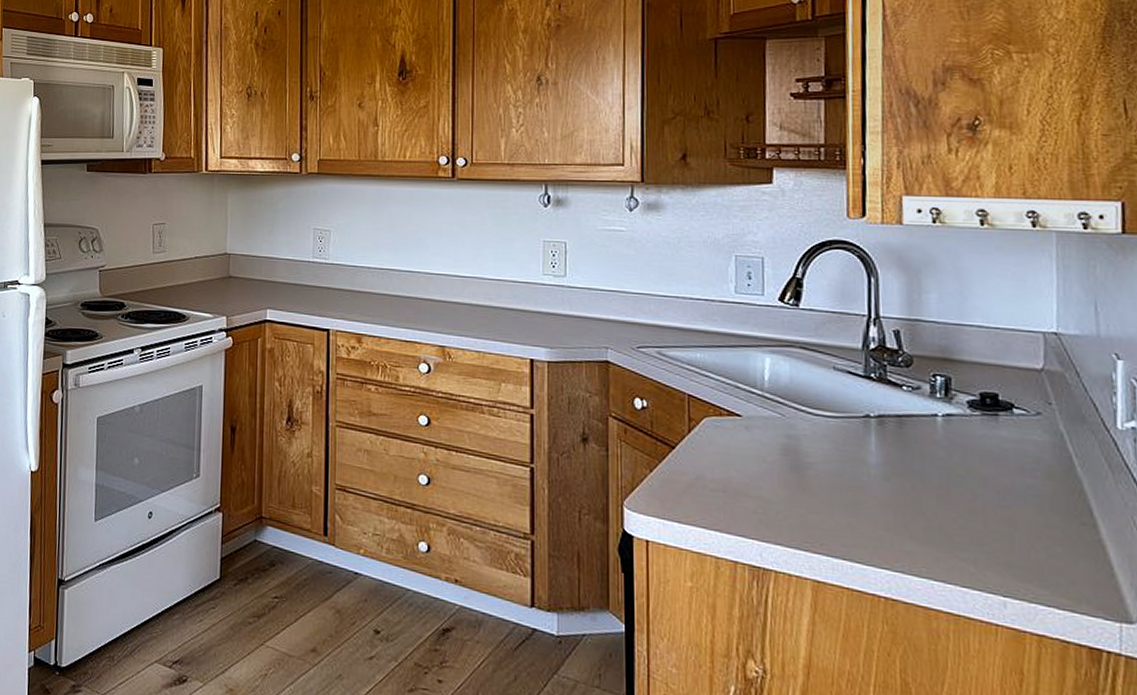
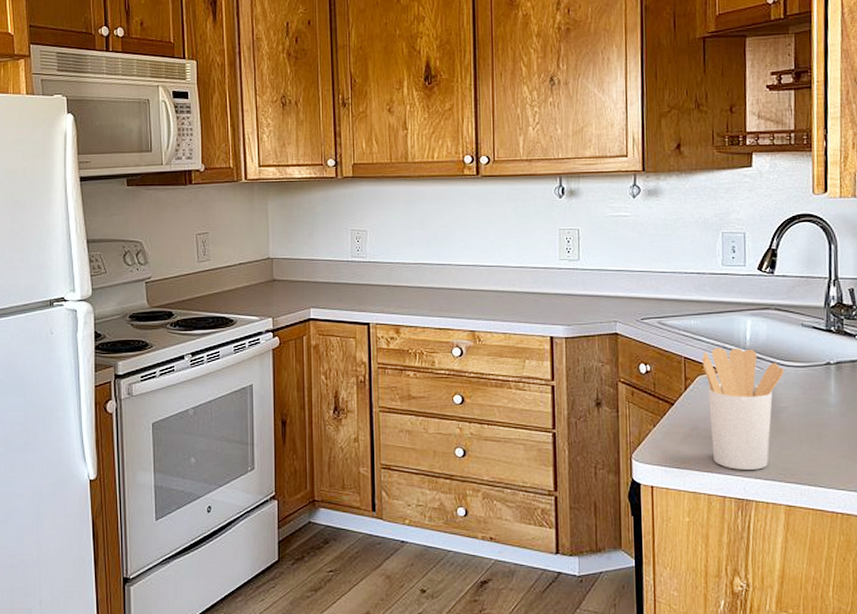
utensil holder: none [709,386,811,534] -> present [702,347,784,470]

